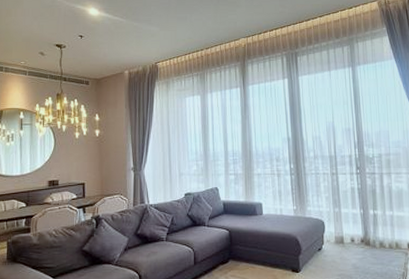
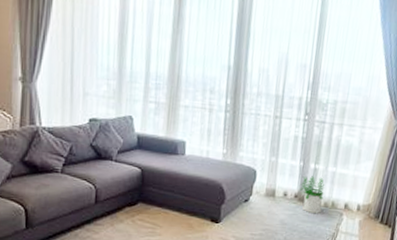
potted plant: none [364,221,388,256] -> present [300,176,325,214]

